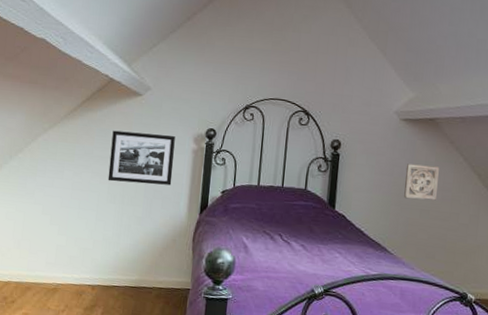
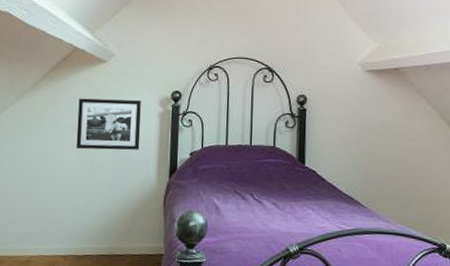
wall ornament: present [404,164,439,201] -> none [373,115,407,151]

